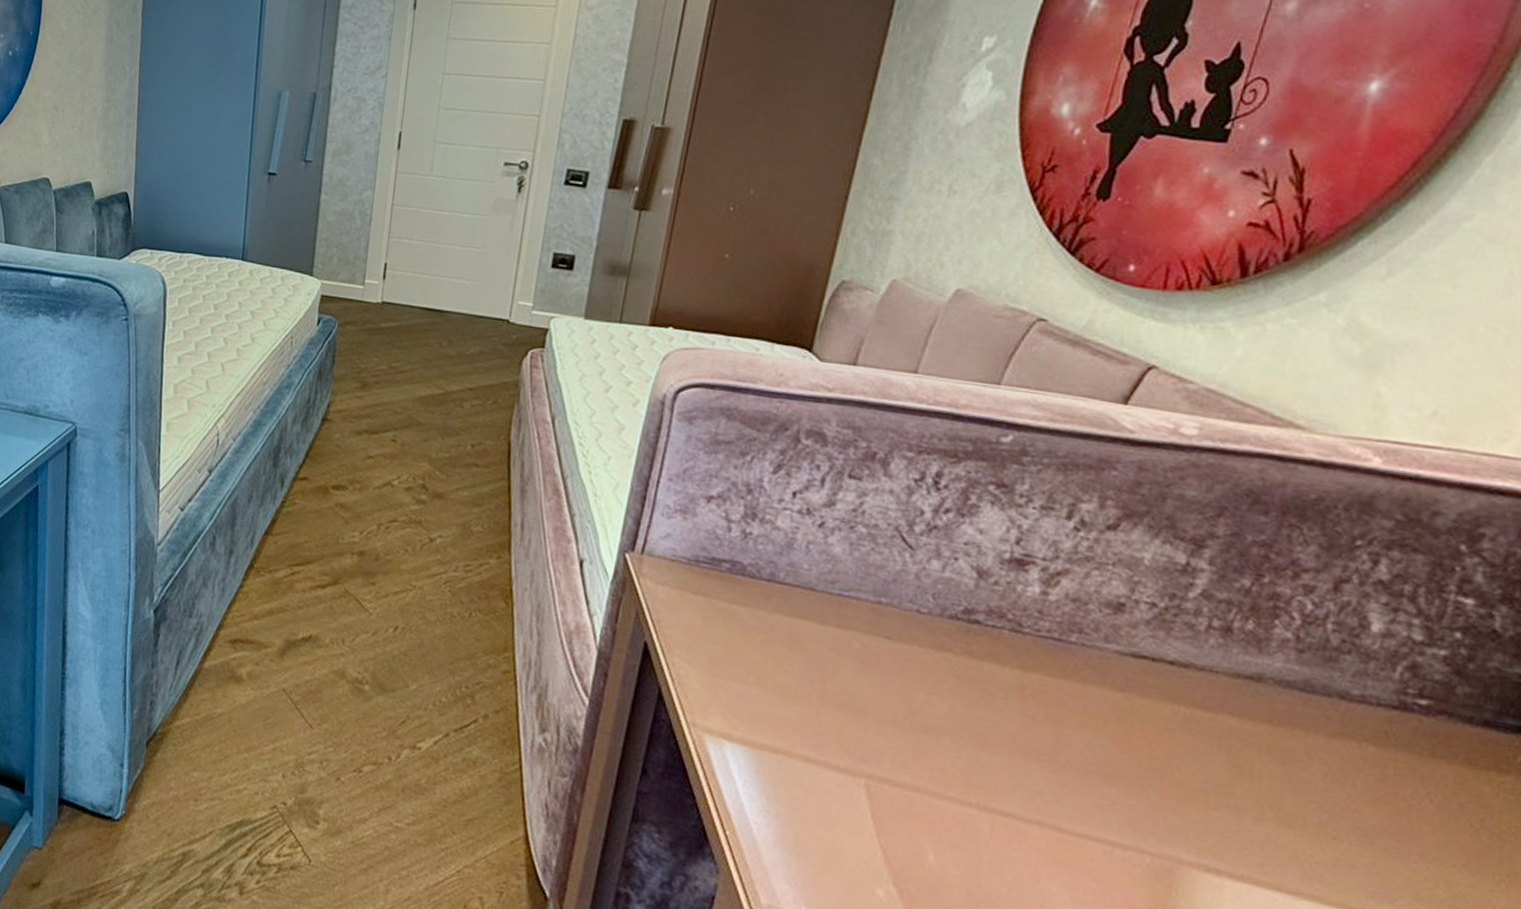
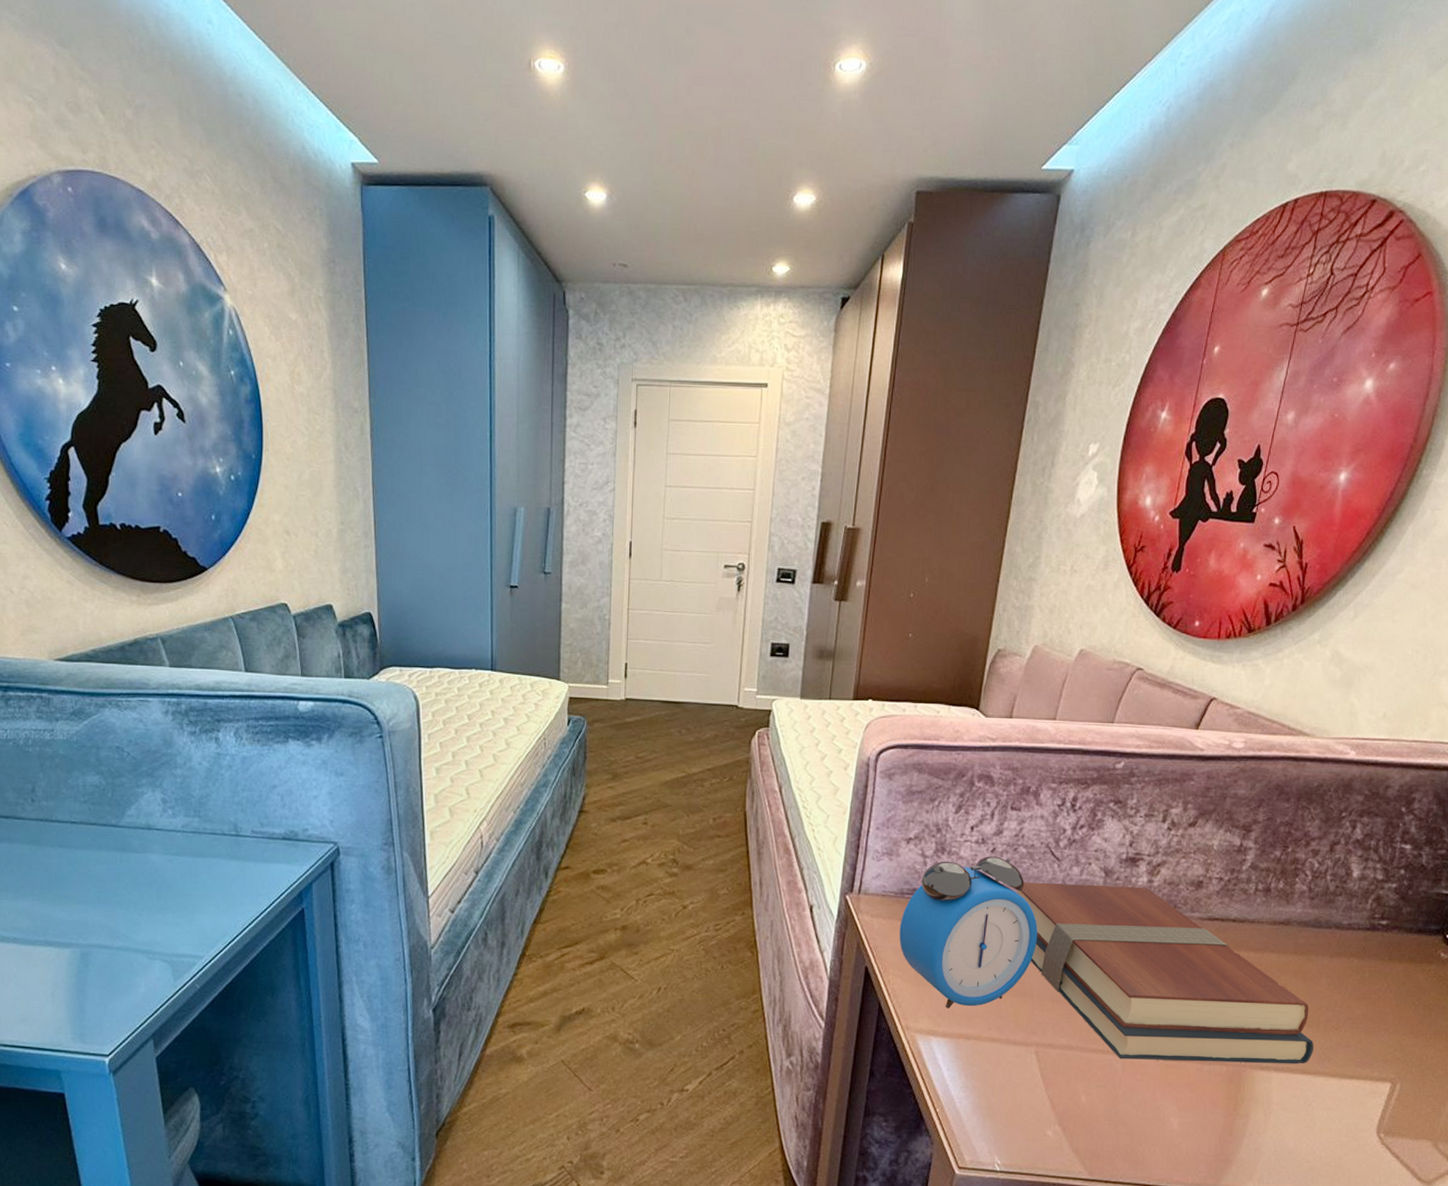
alarm clock: none [689,529,878,714] -> present [899,856,1038,1009]
books: none [850,569,1296,877] -> present [1017,882,1314,1064]

